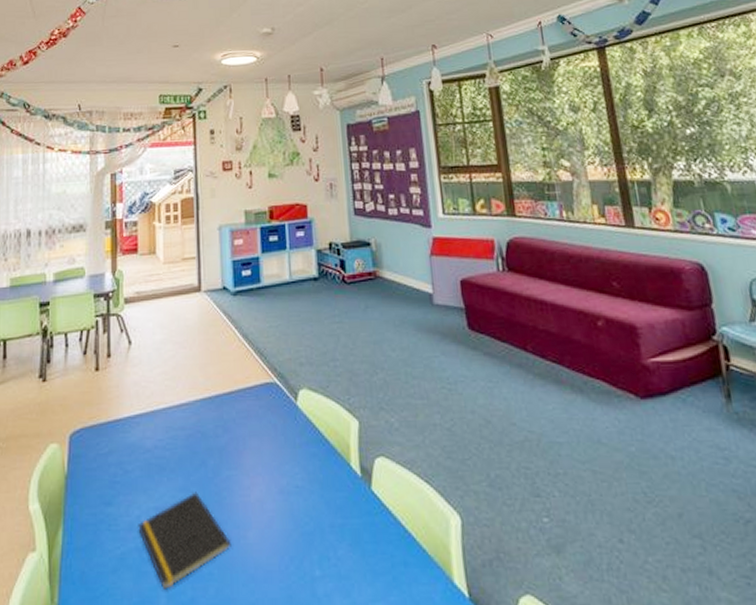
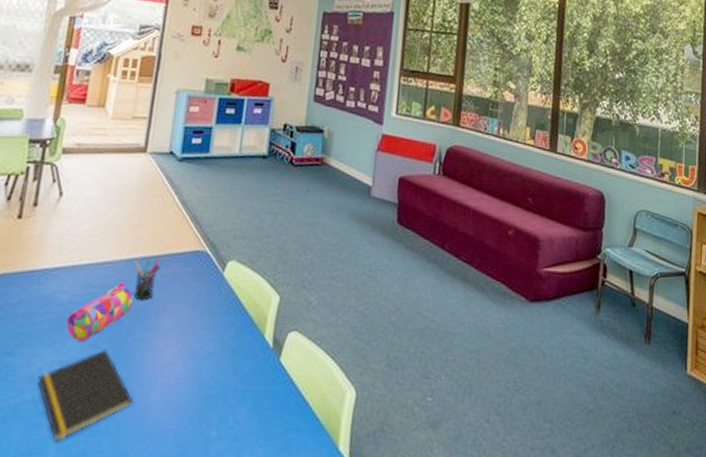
pencil case: none [155,422,213,486] -> present [66,282,133,341]
pen holder: none [209,395,234,439] -> present [134,258,160,301]

